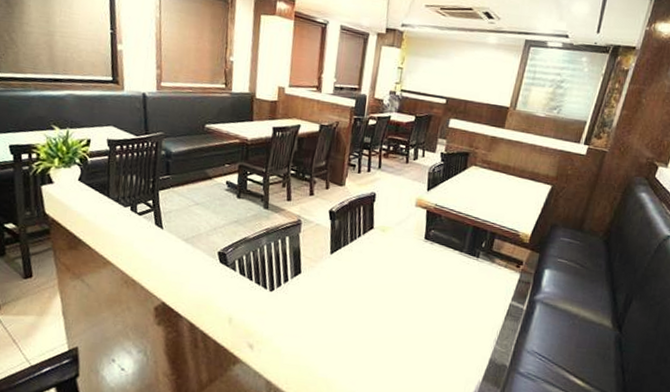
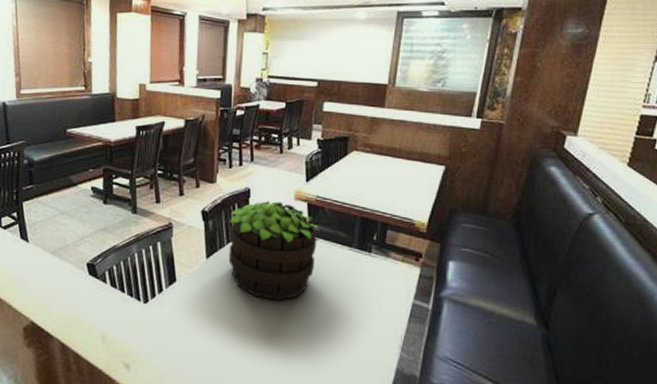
potted plant: none [350,206,436,295] -> present [228,201,320,301]

